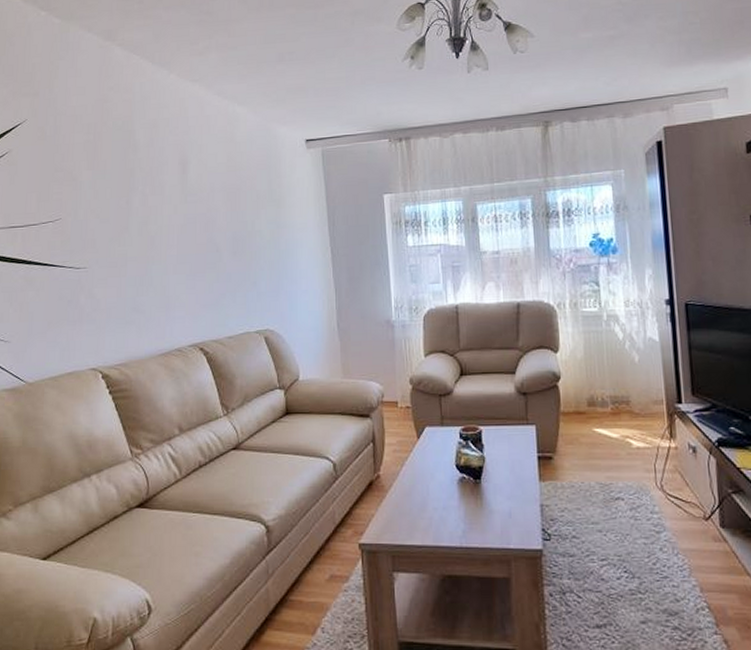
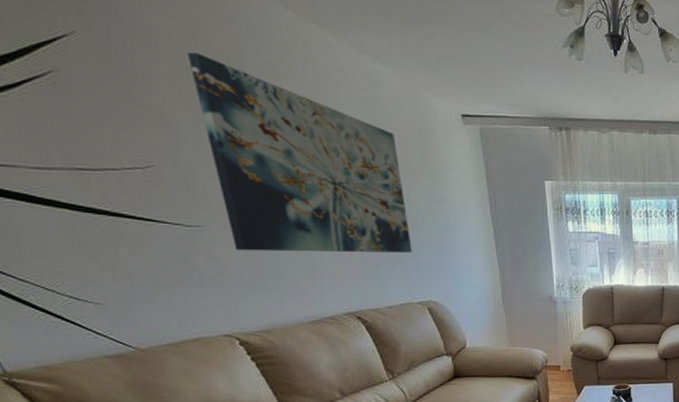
wall art: none [96,121,254,288] -> present [187,52,413,253]

